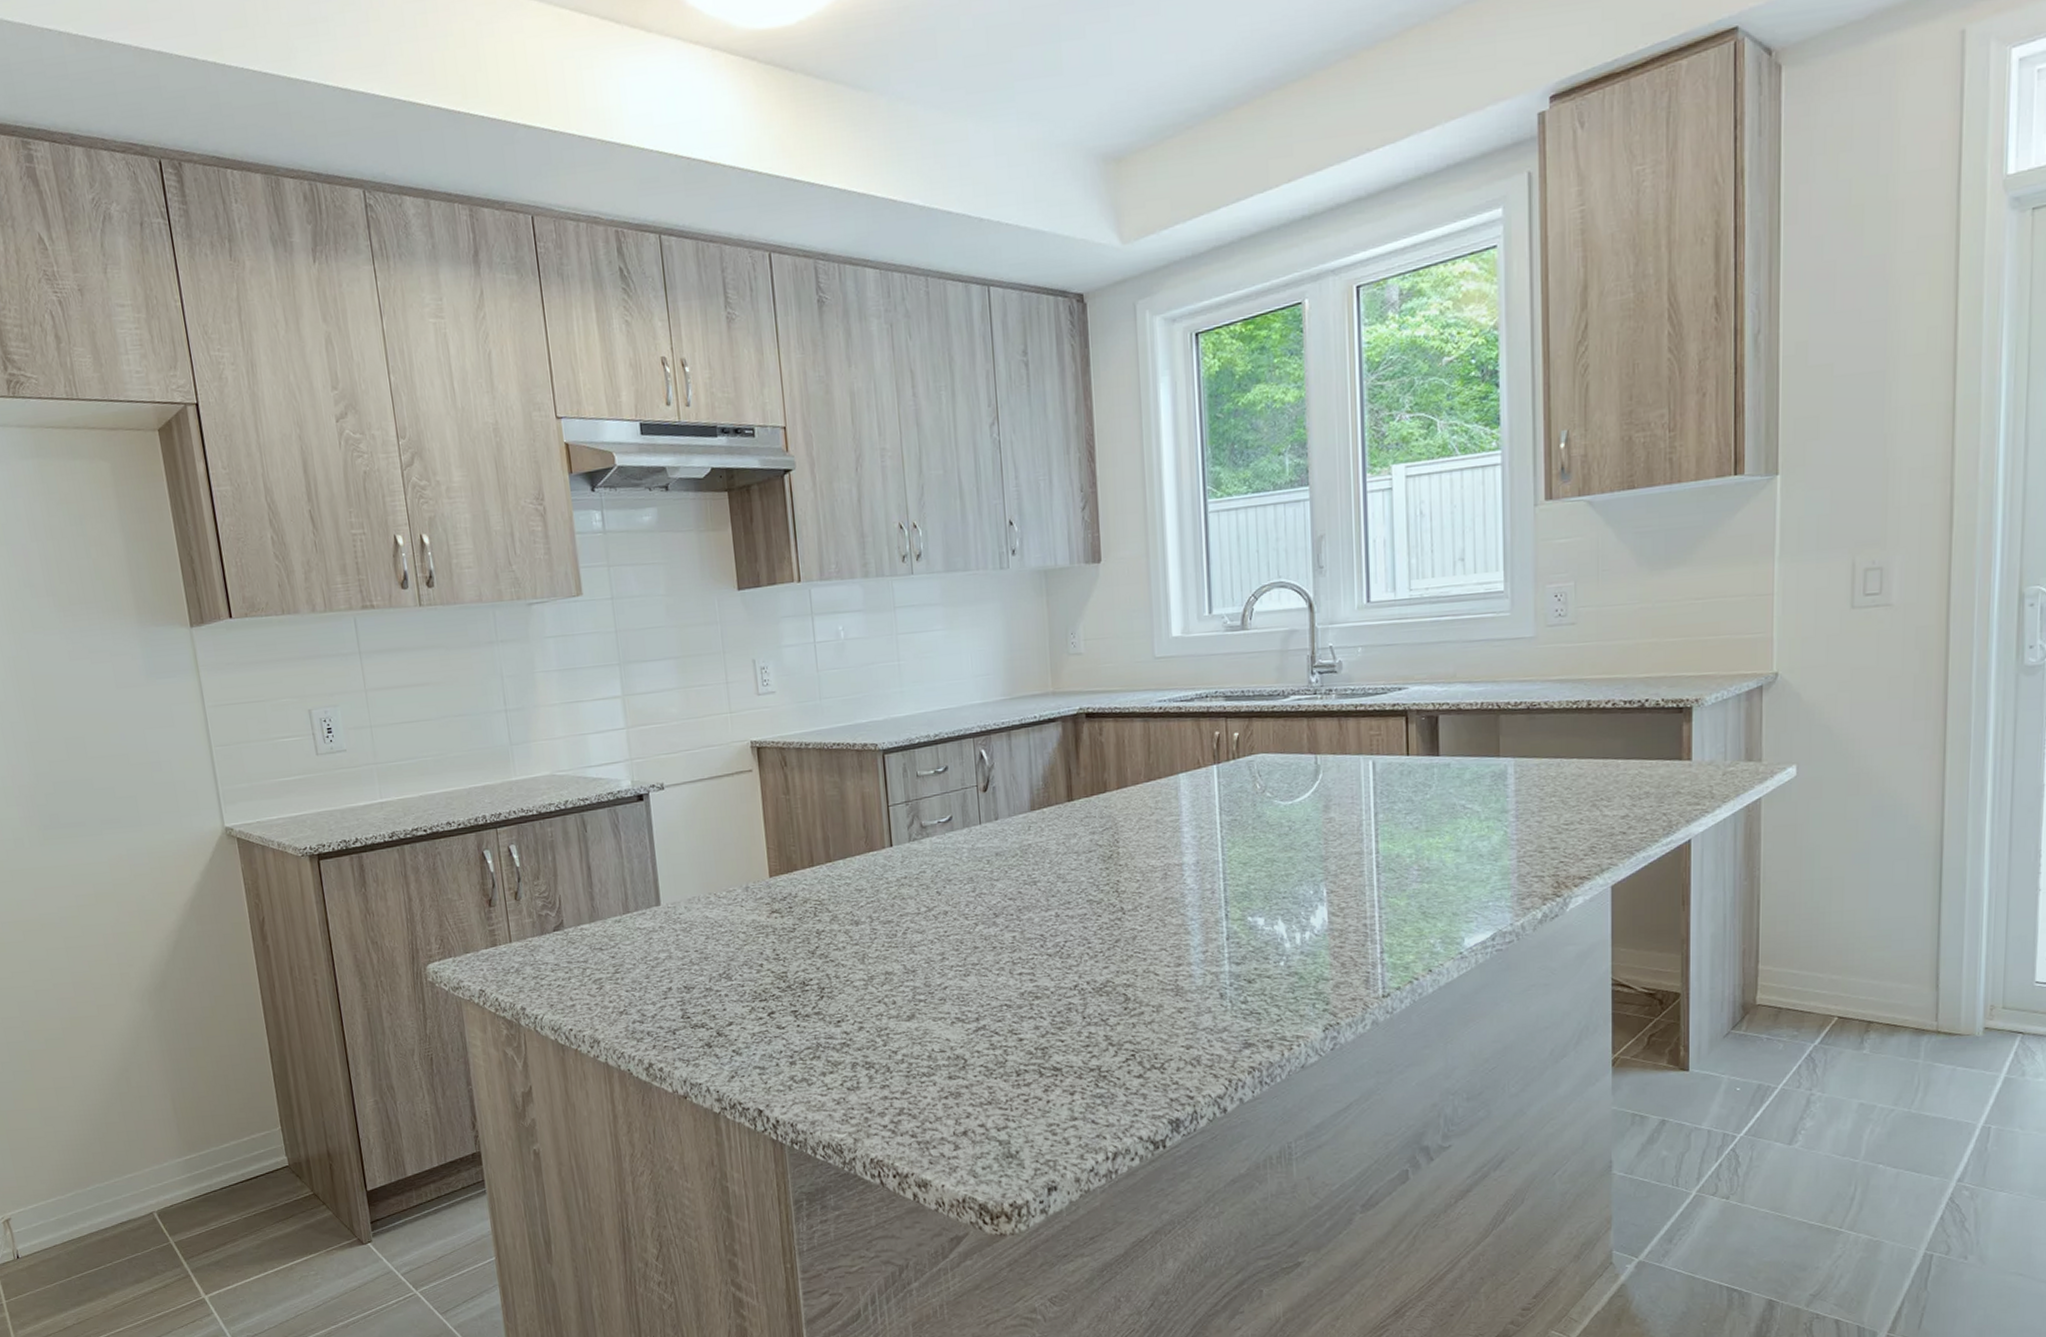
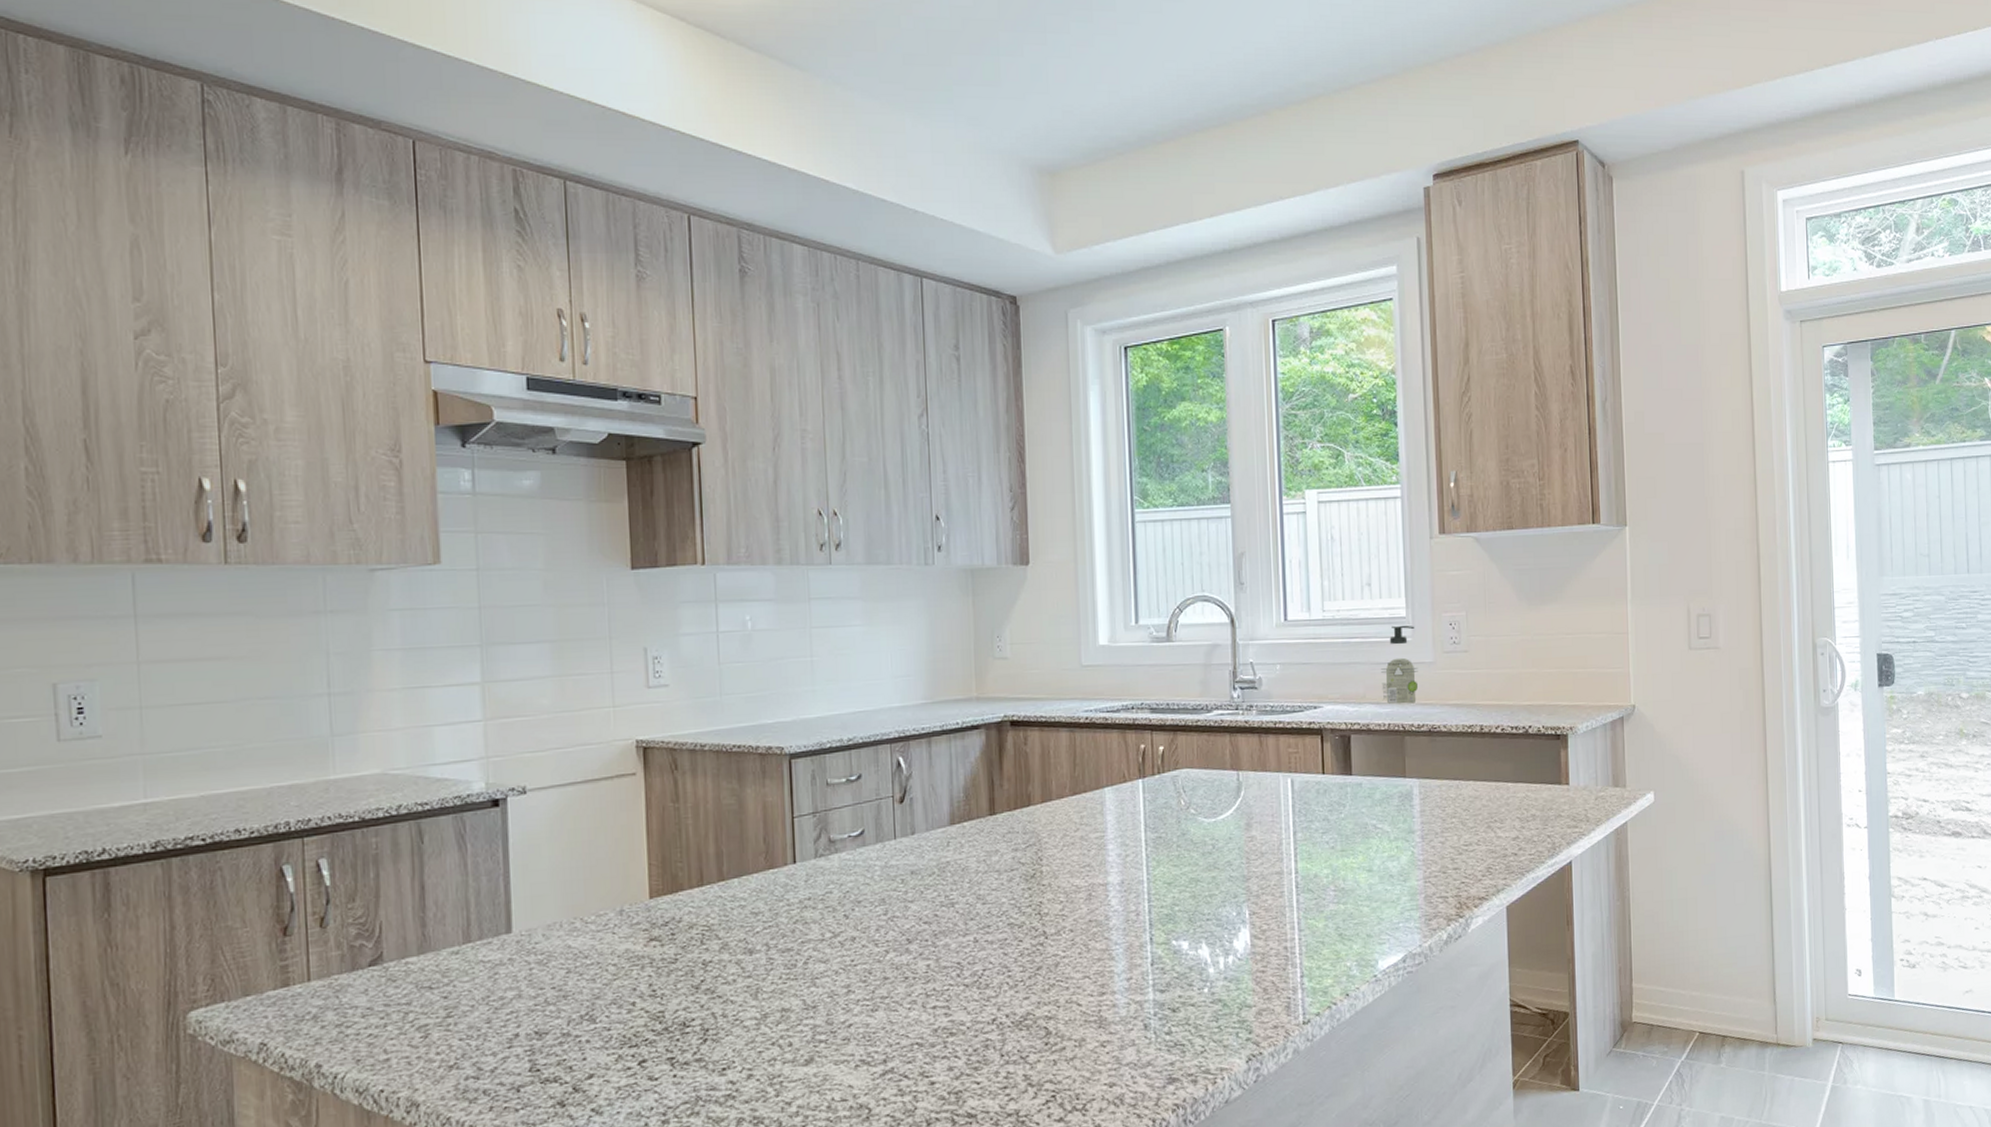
soap dispenser: none [1474,599,1517,683] -> present [1381,625,1418,705]

